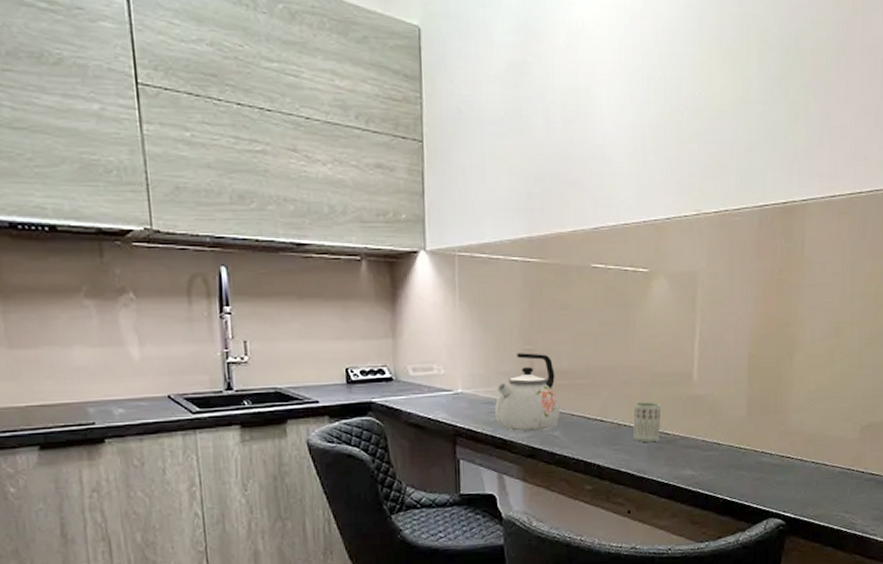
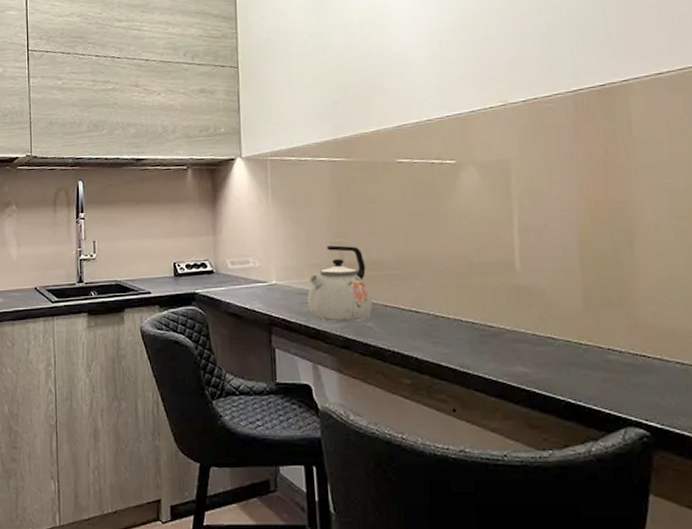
cup: present [633,401,661,443] -> none [451,292,483,336]

